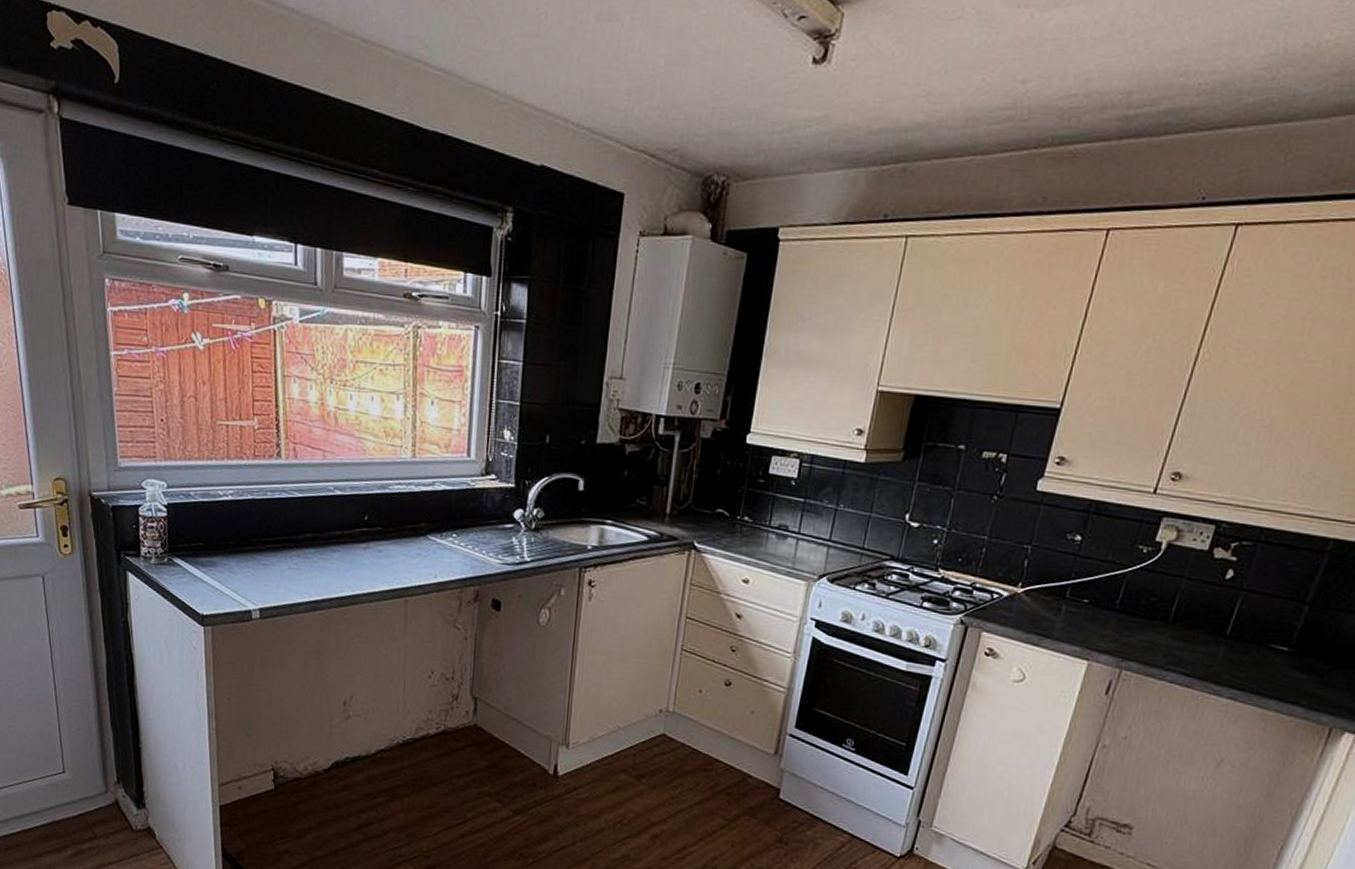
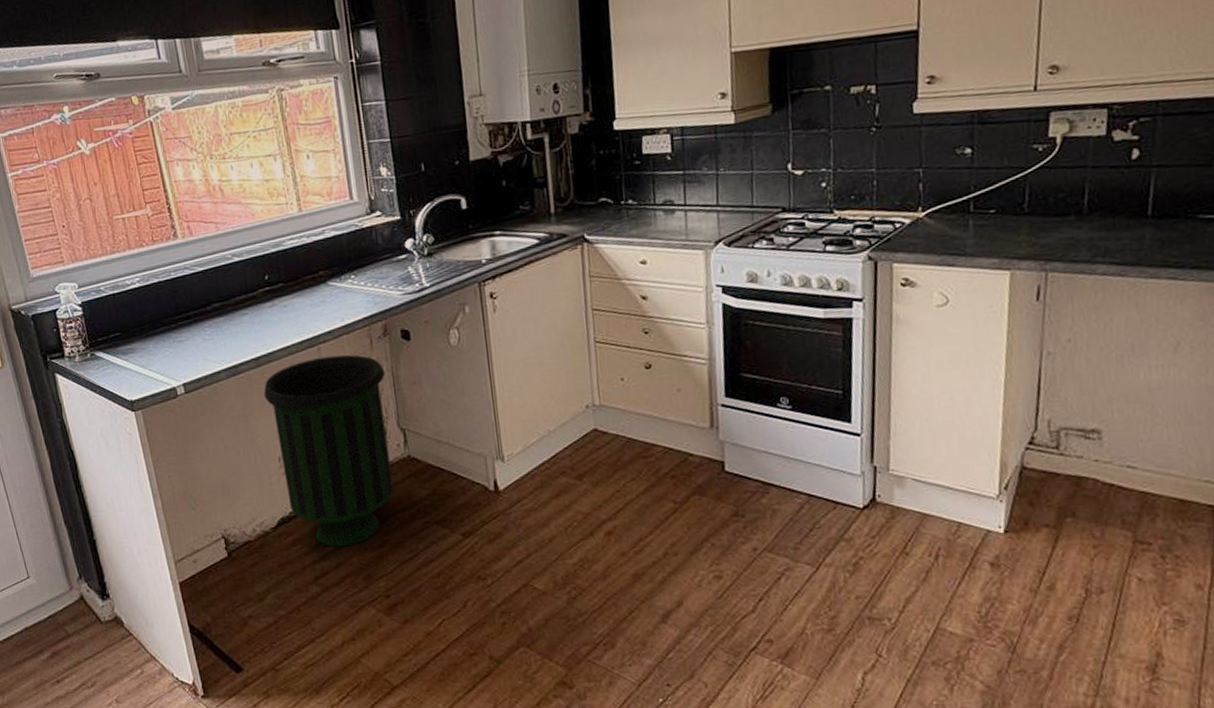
trash can: none [341,609,469,802] -> present [263,354,394,547]

